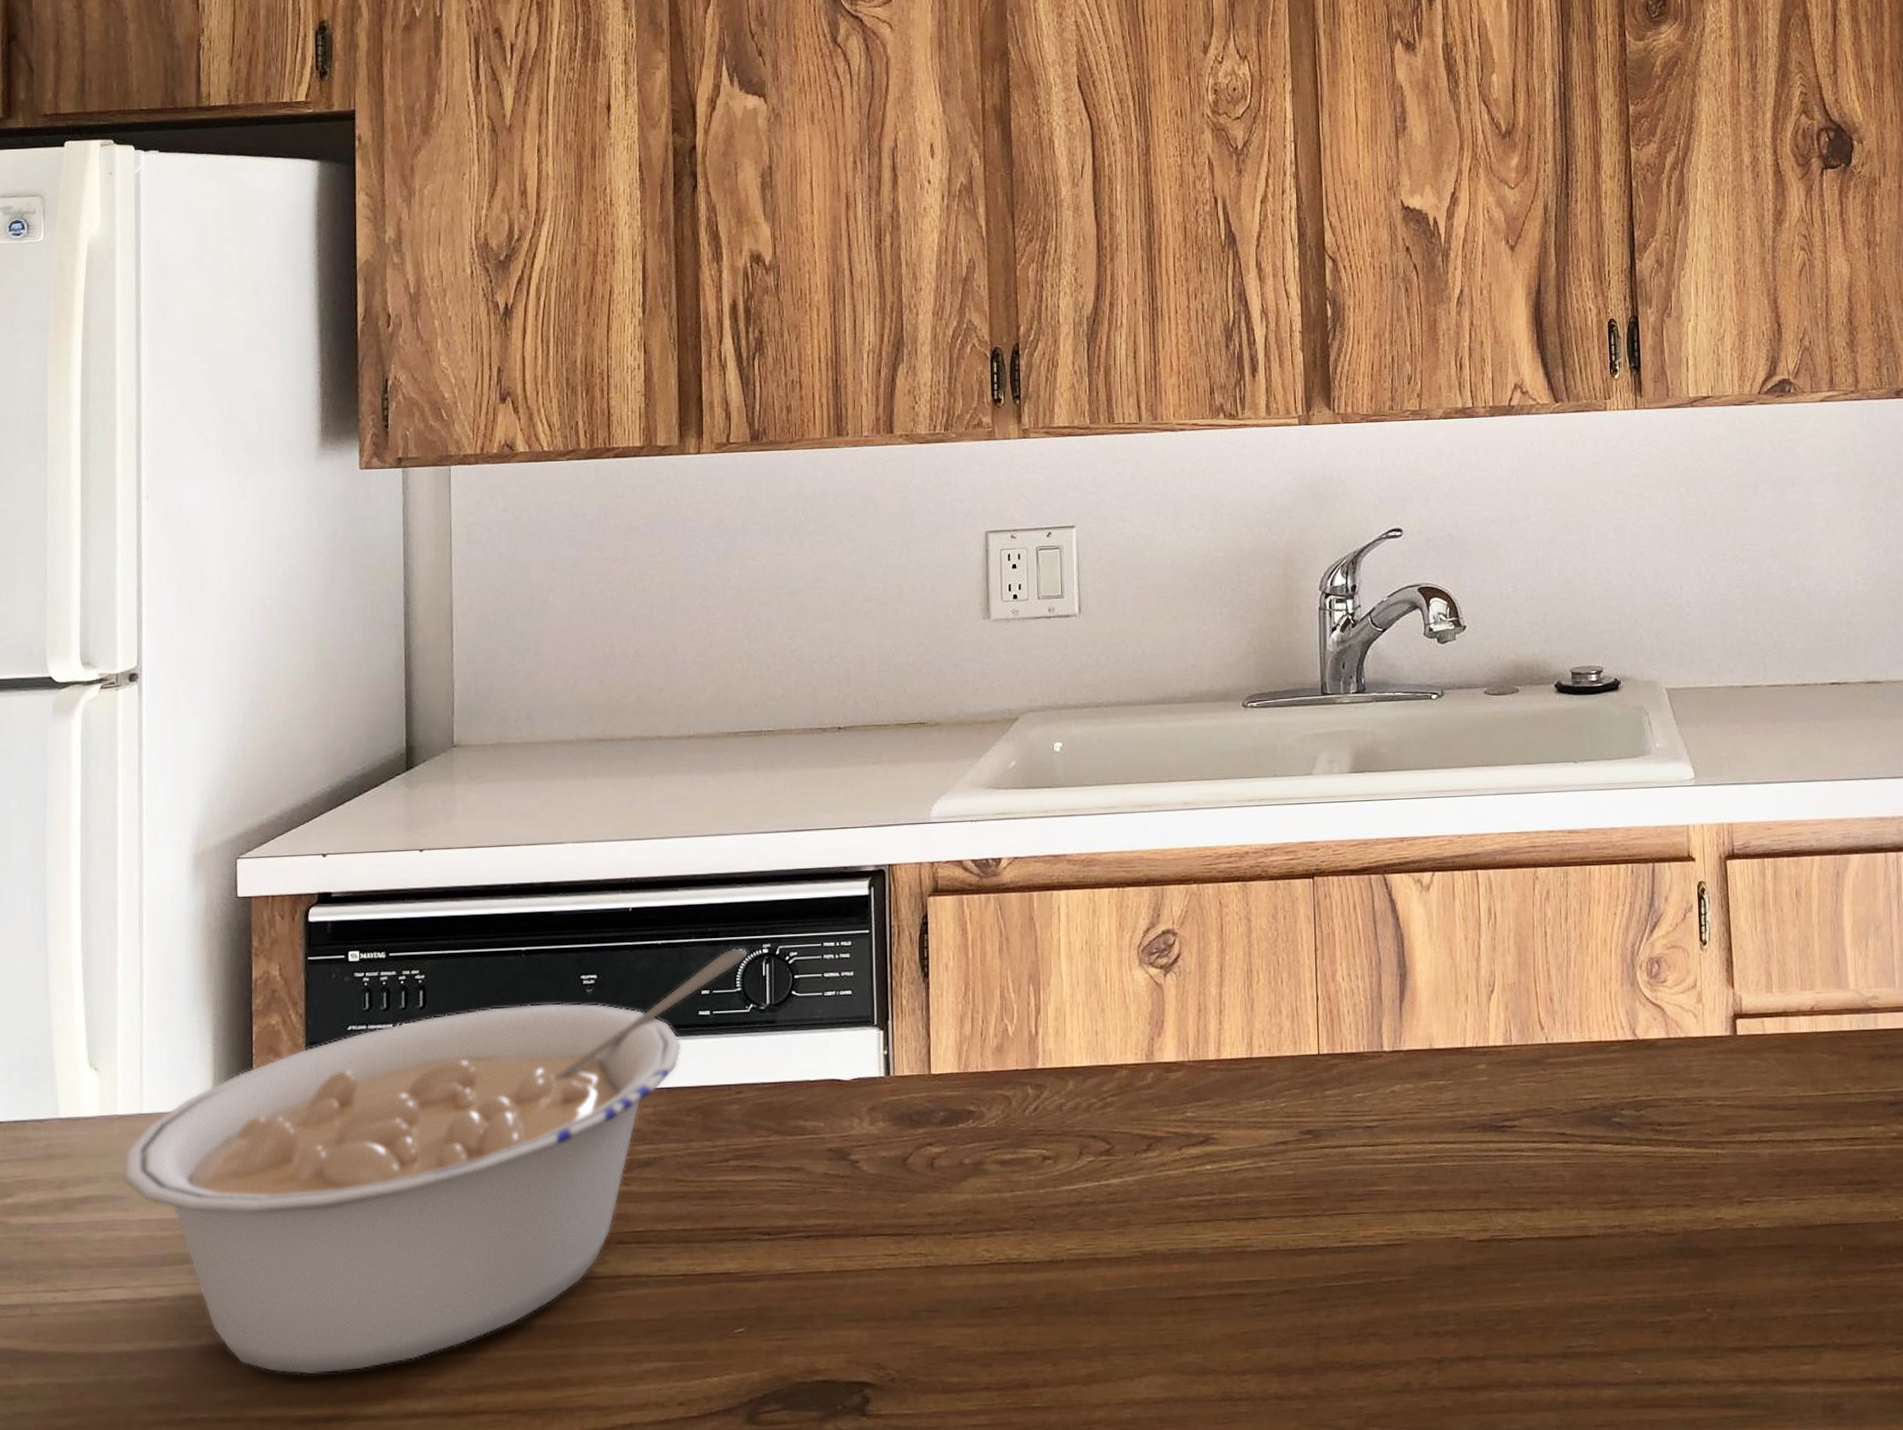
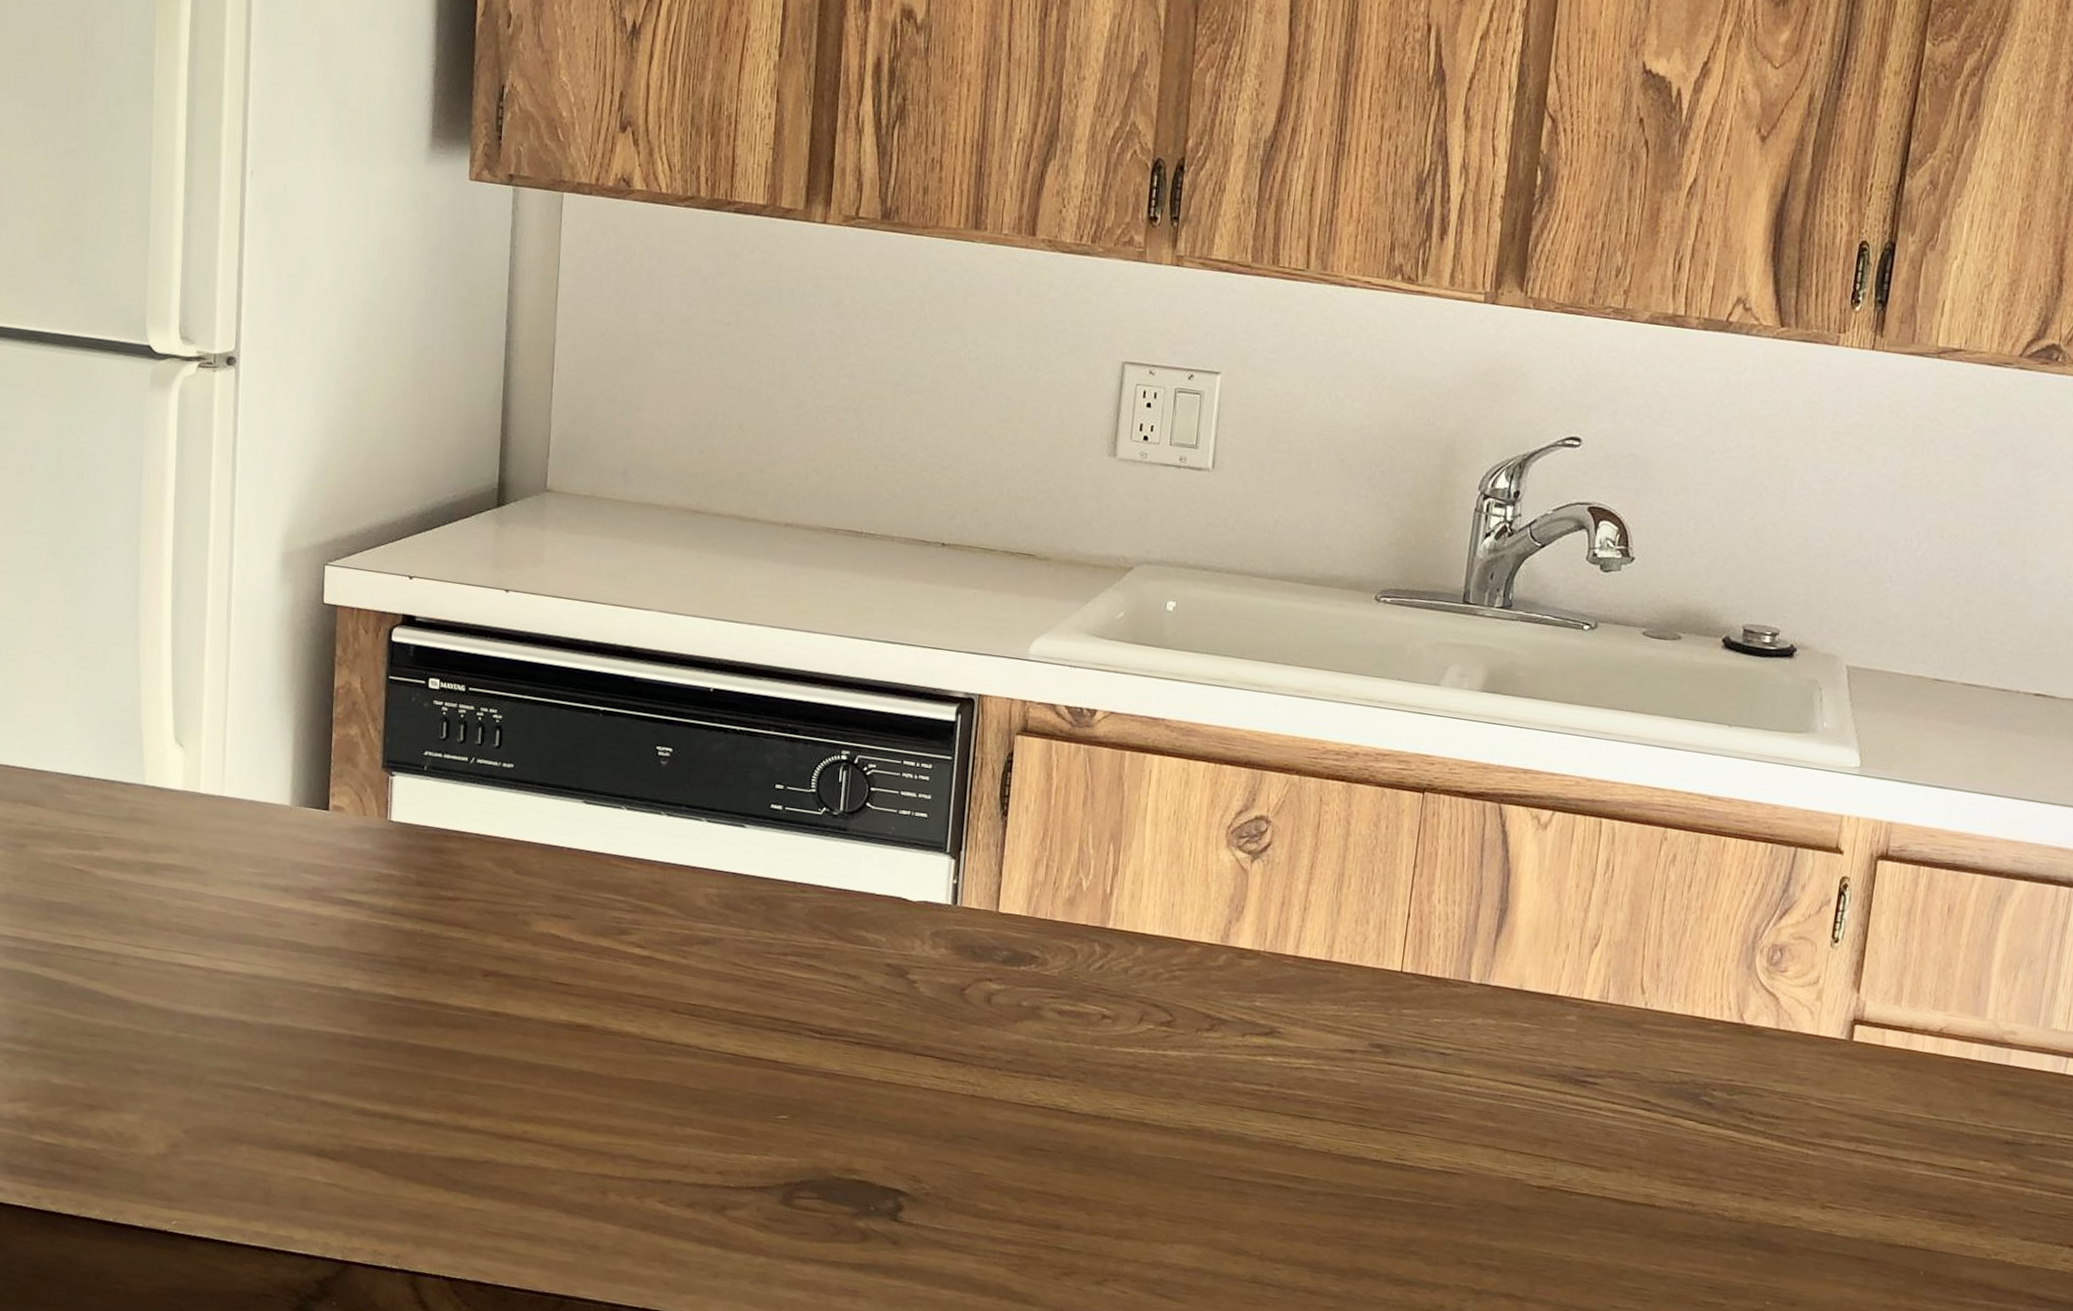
legume: present [123,948,748,1375] -> none [203,748,826,1079]

